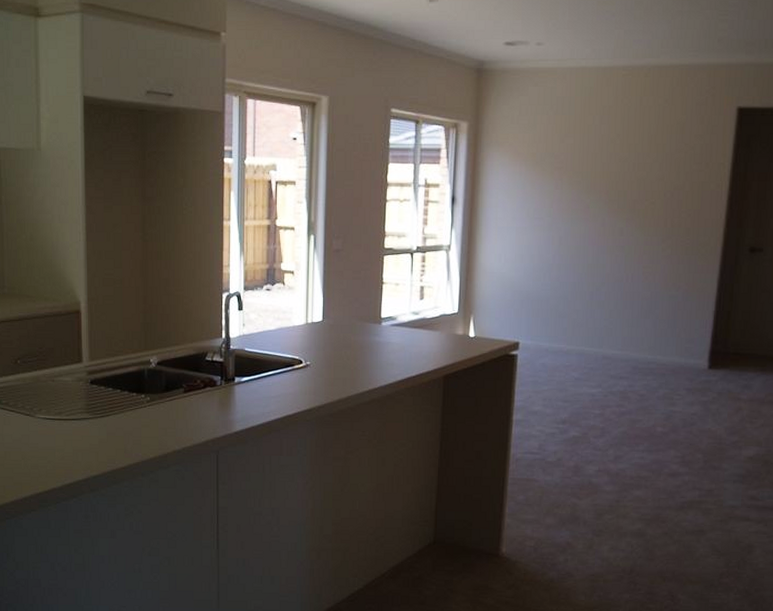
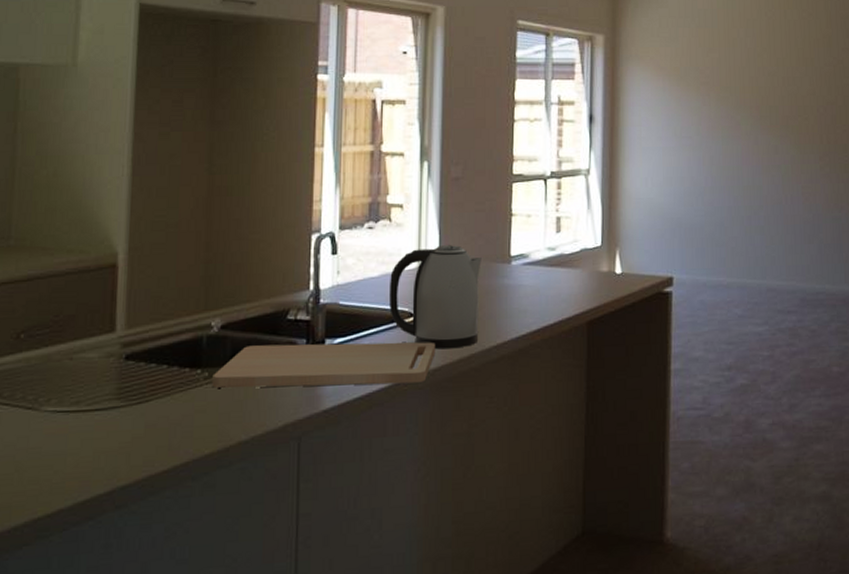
cutting board: none [153,379,320,416] -> present [212,342,436,389]
kettle: none [284,305,357,391] -> present [390,244,482,349]

